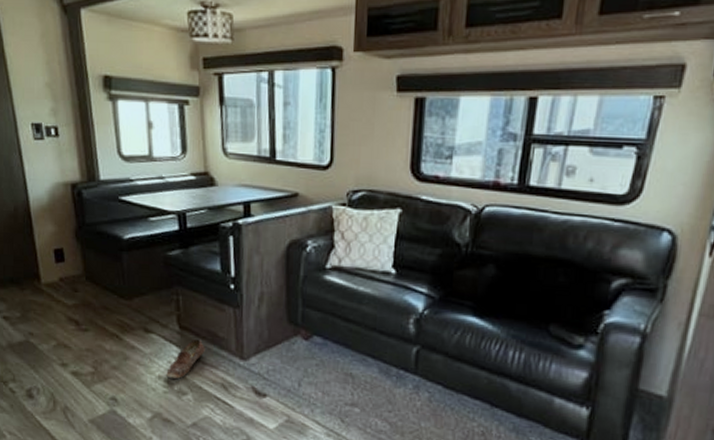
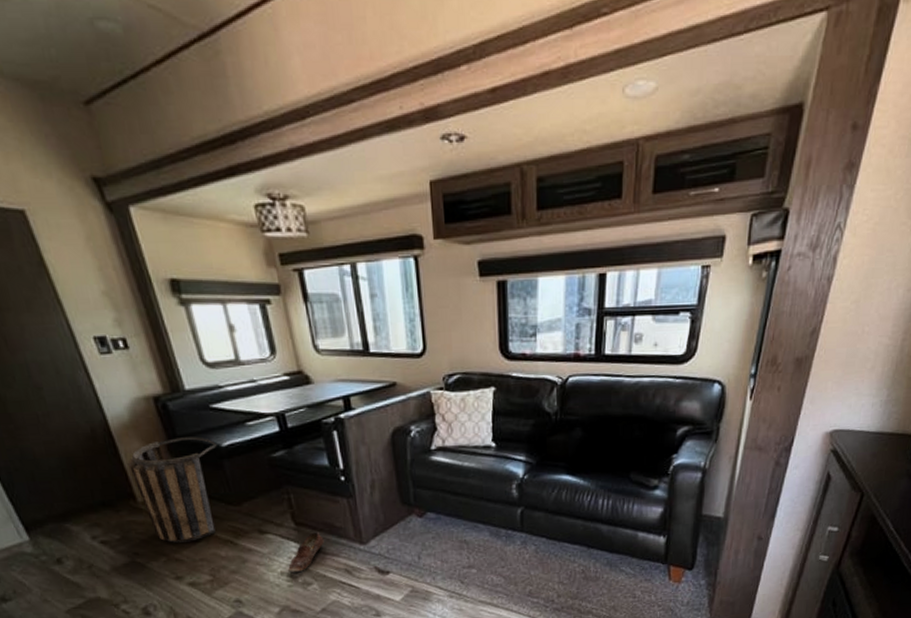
basket: none [39,225,119,330] -> present [128,436,217,543]

